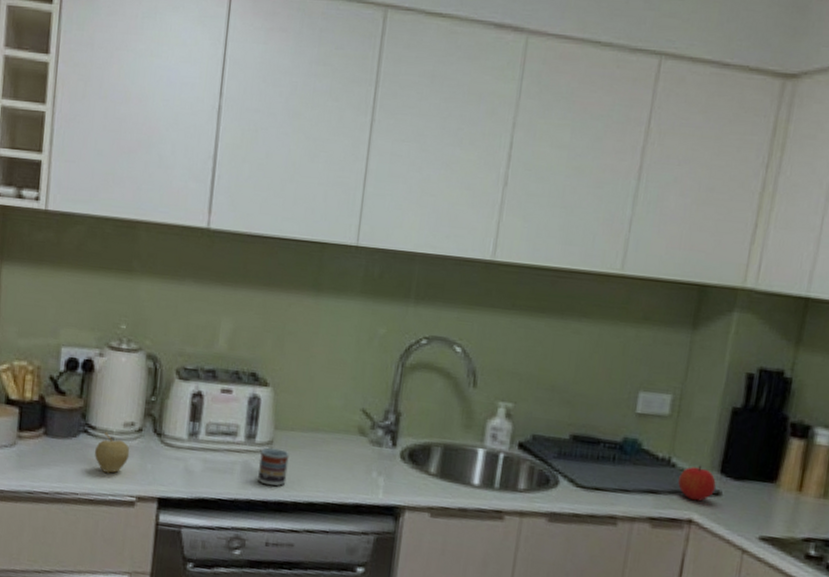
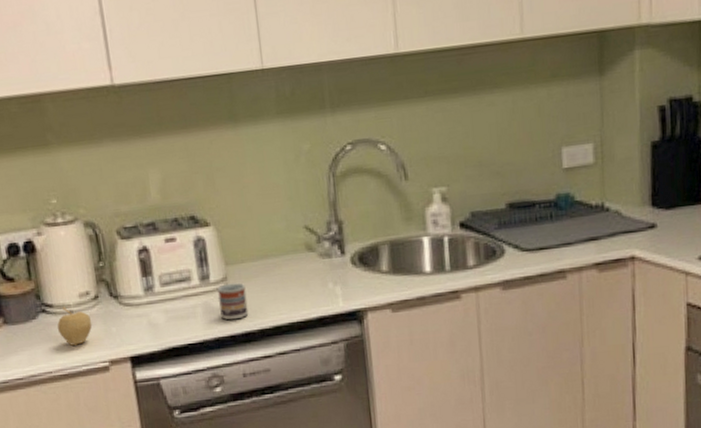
fruit: present [678,465,716,502] -> none [615,203,650,238]

